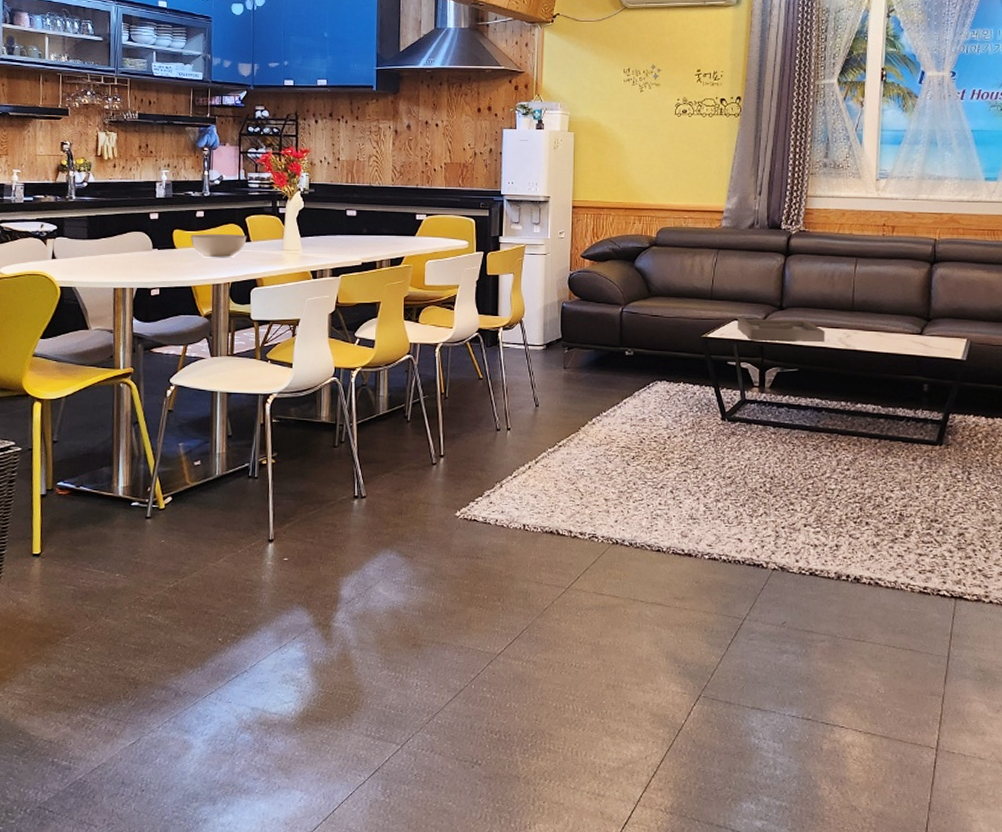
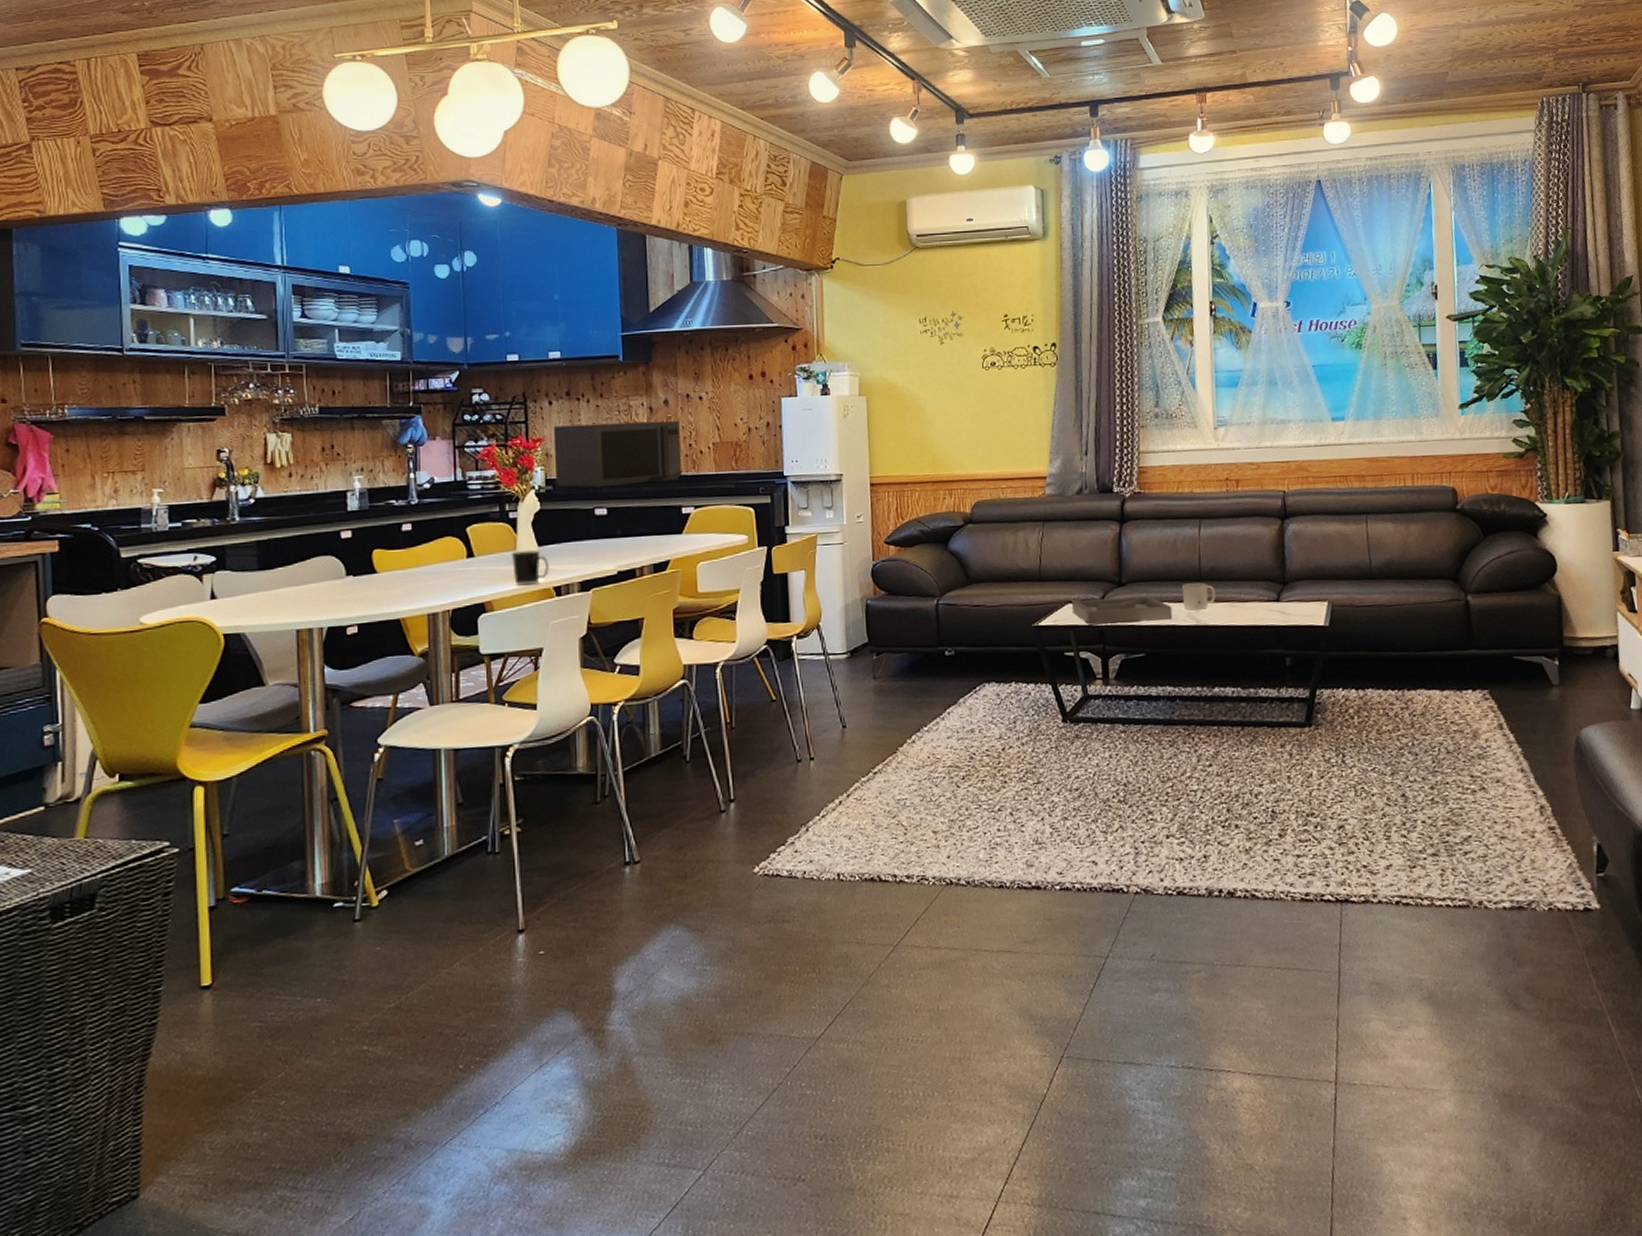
bowl: present [190,234,247,258] -> none [395,549,469,581]
mug: none [280,240,308,268] -> present [512,550,549,586]
microwave: none [317,141,418,193] -> present [553,420,681,488]
mug: none [835,312,866,337] -> present [1181,582,1216,612]

